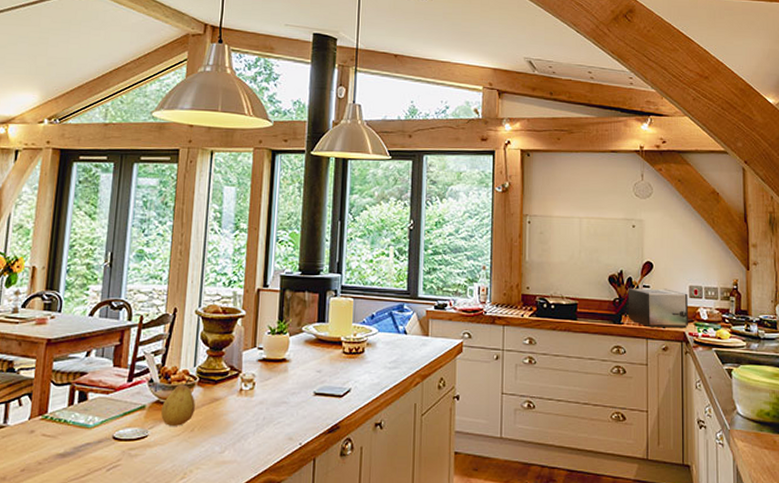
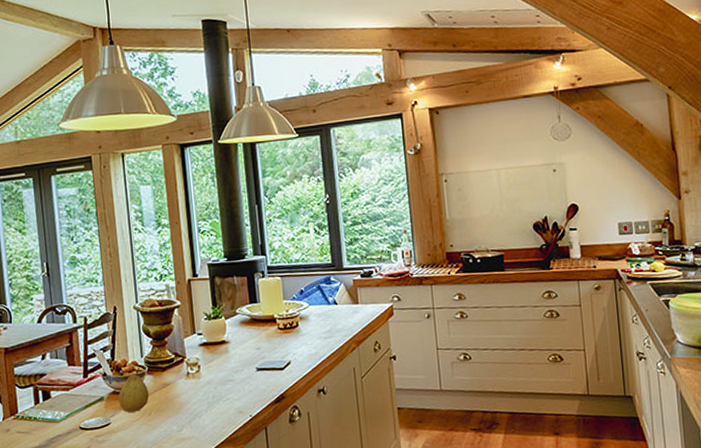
toaster: present [628,287,688,329] -> none [554,229,620,270]

